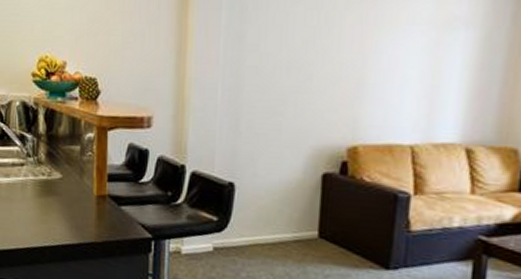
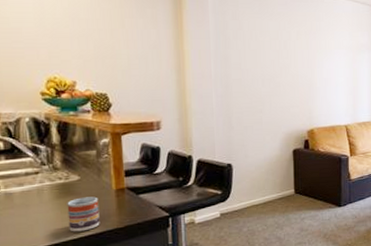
cup: none [47,199,78,239] -> present [67,196,100,232]

